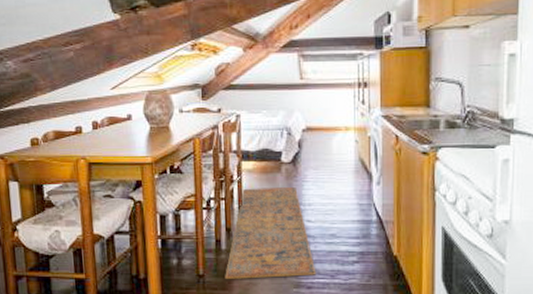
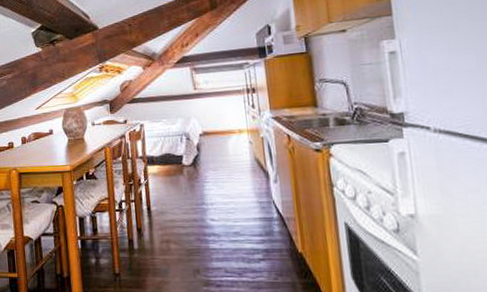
rug: present [225,186,317,279] -> none [138,187,224,277]

